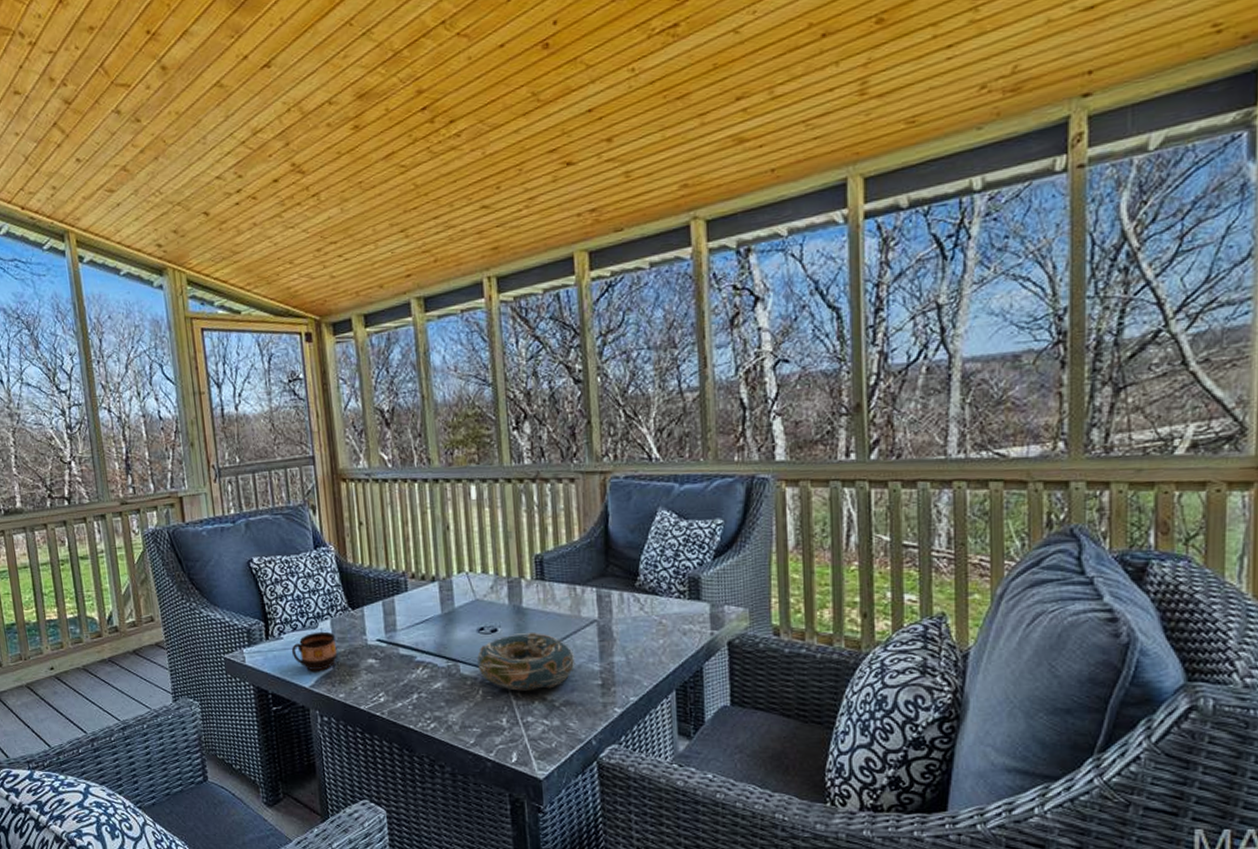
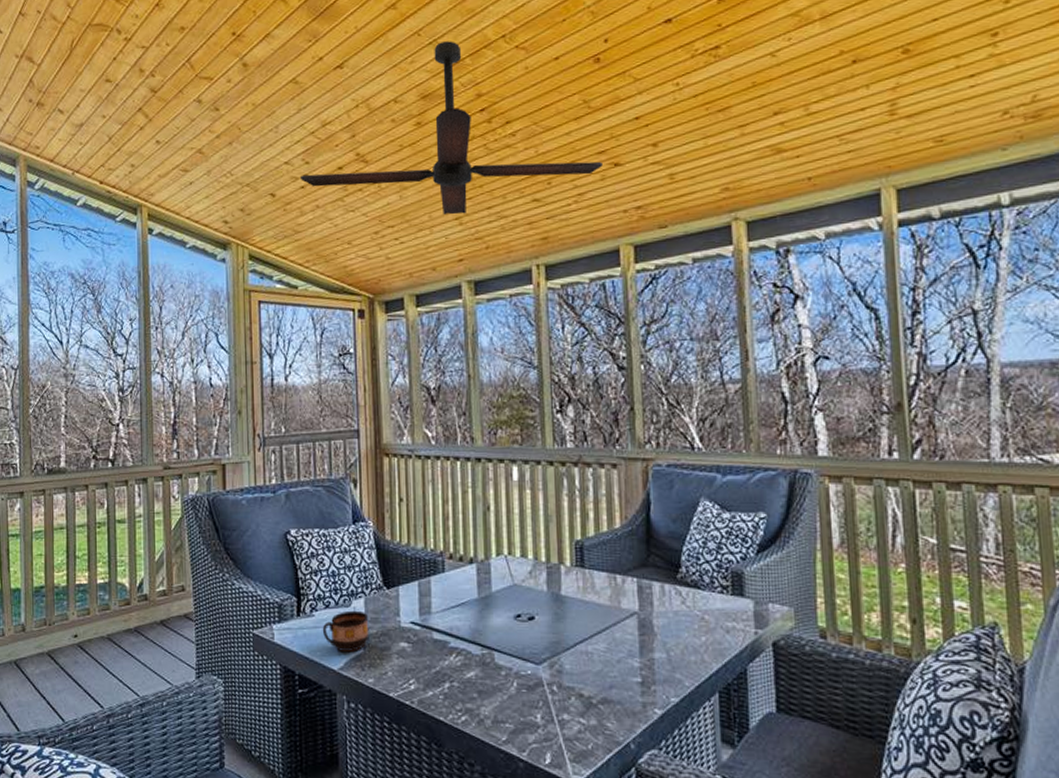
ceiling fan: none [234,30,554,228] -> present [301,41,602,216]
decorative bowl: present [477,633,576,691] -> none [513,623,615,685]

